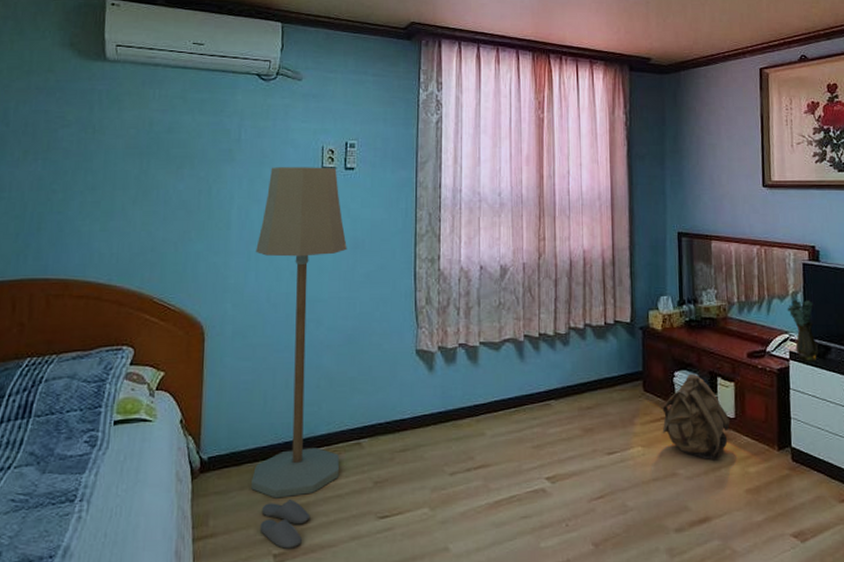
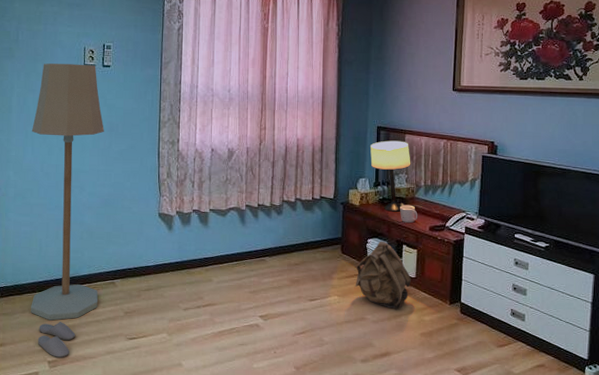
table lamp: none [671,248,721,336] -> present [370,140,411,212]
mug: none [709,326,733,349] -> present [399,205,418,223]
vase: present [787,297,819,363] -> none [466,183,491,237]

